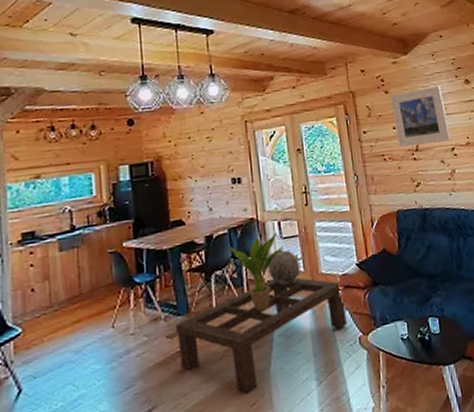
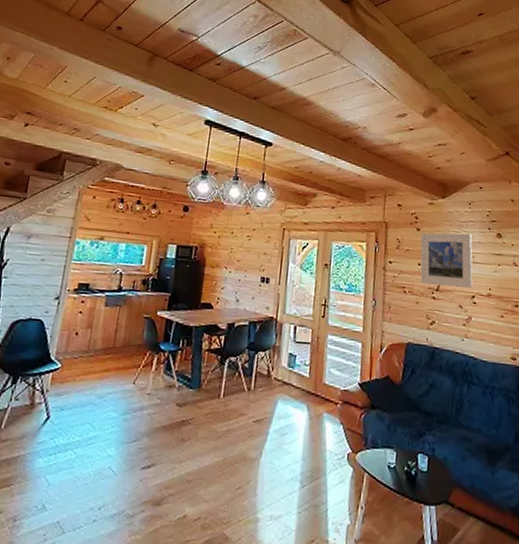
coffee table: present [176,277,347,395] -> none [183,376,341,477]
potted plant: present [229,232,283,312] -> none [246,335,294,405]
decorative sphere: present [267,250,301,285] -> none [277,353,307,385]

